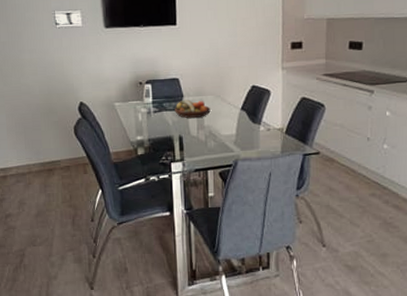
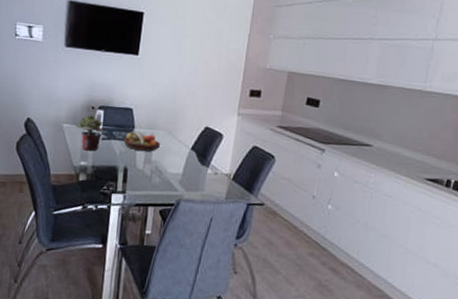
potted plant: none [126,91,155,126] -> present [75,115,105,151]

